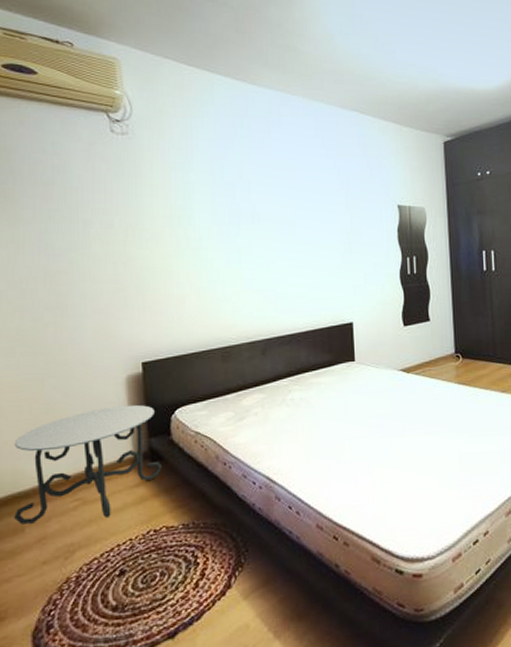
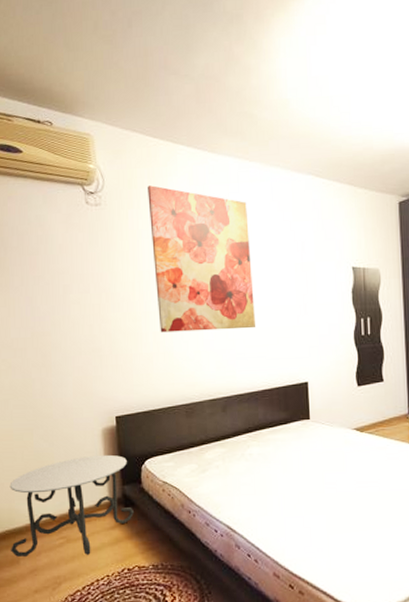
wall art: none [181,115,297,271] -> present [148,185,255,333]

